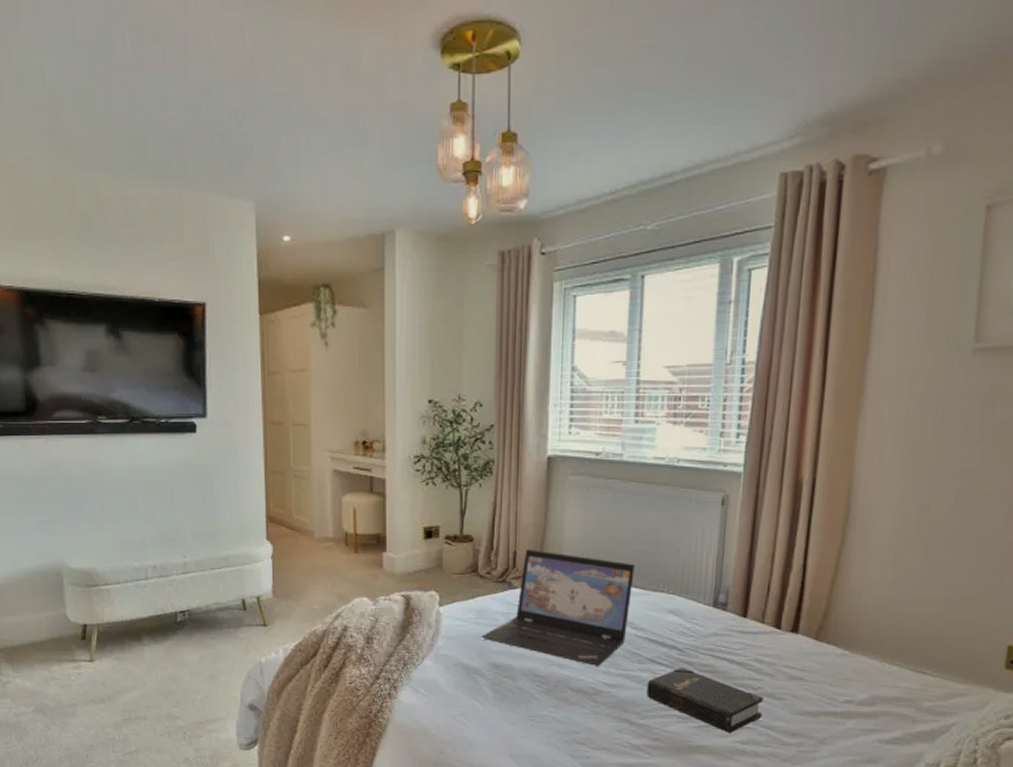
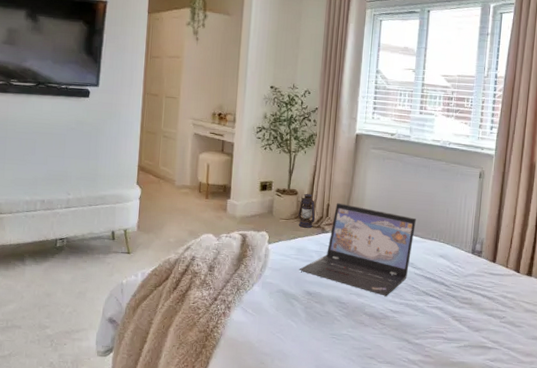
lantern: none [475,539,502,584] -> present [298,193,318,228]
hardback book: present [646,667,764,733] -> none [421,299,507,352]

